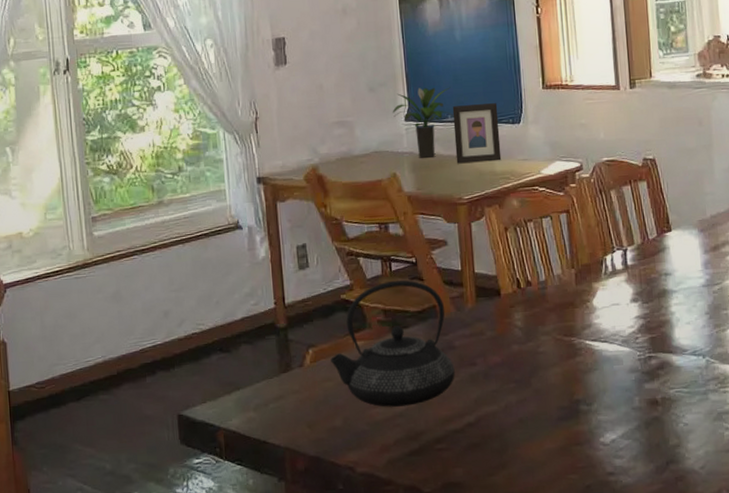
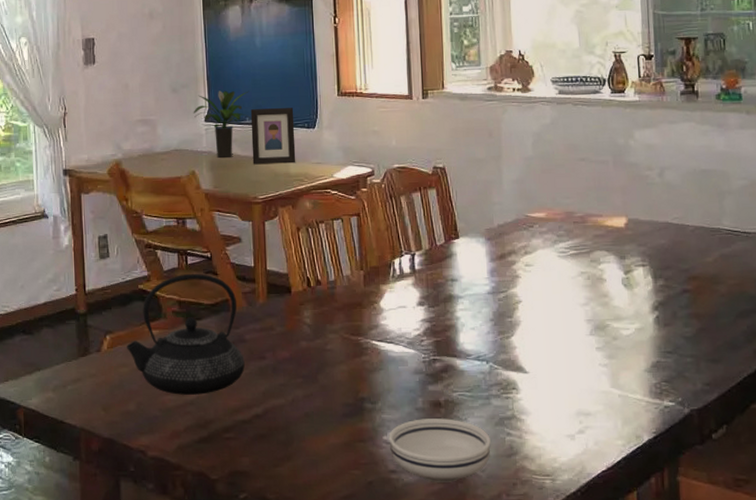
bowl: none [605,416,710,482] -> present [388,418,491,482]

